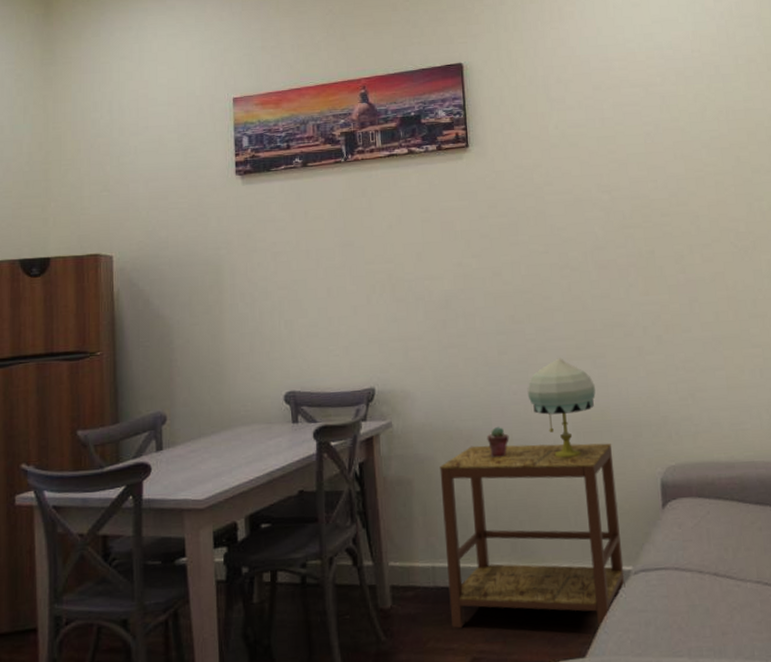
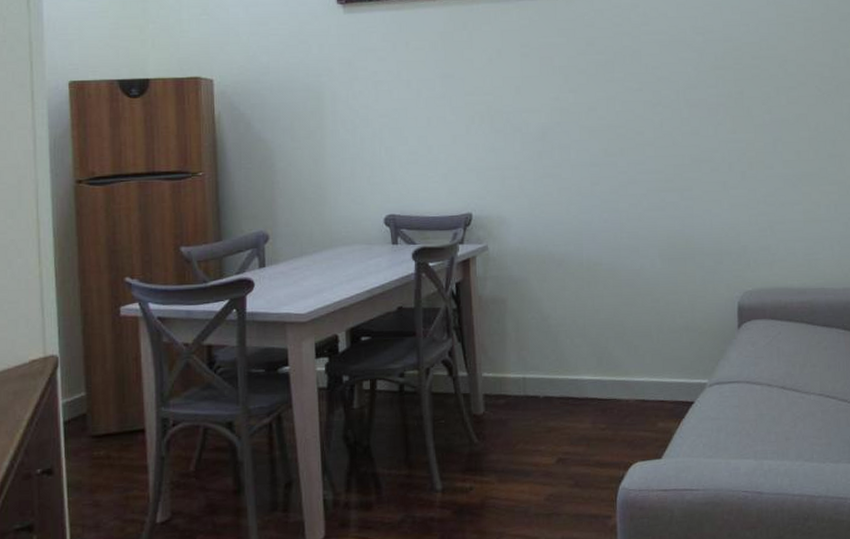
side table: present [439,443,626,628] -> none [532,269,701,432]
potted succulent: present [487,426,509,457] -> none [578,251,599,280]
table lamp: present [527,358,596,458] -> none [617,190,681,282]

